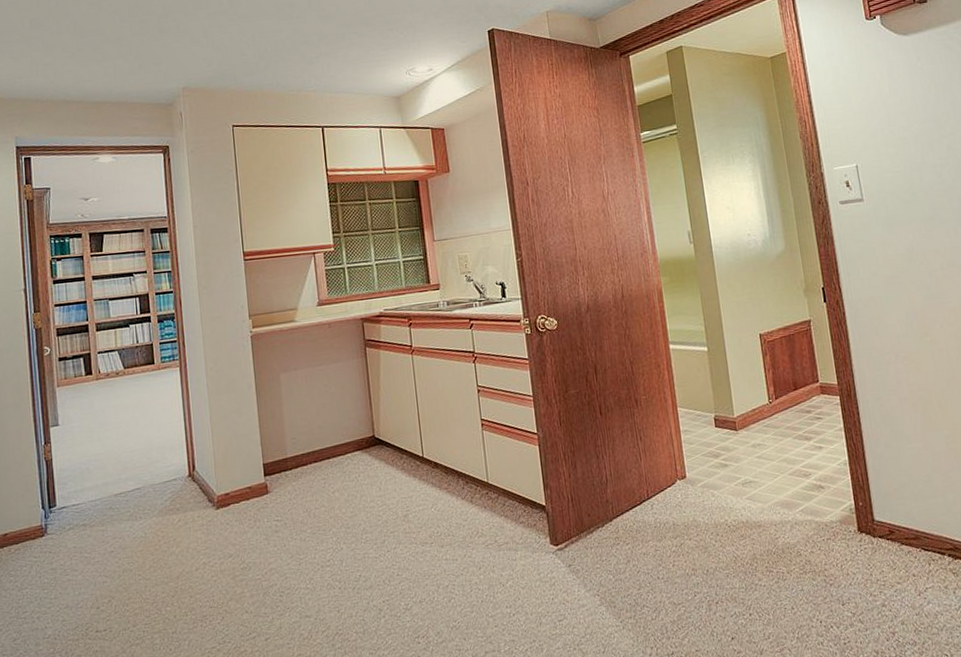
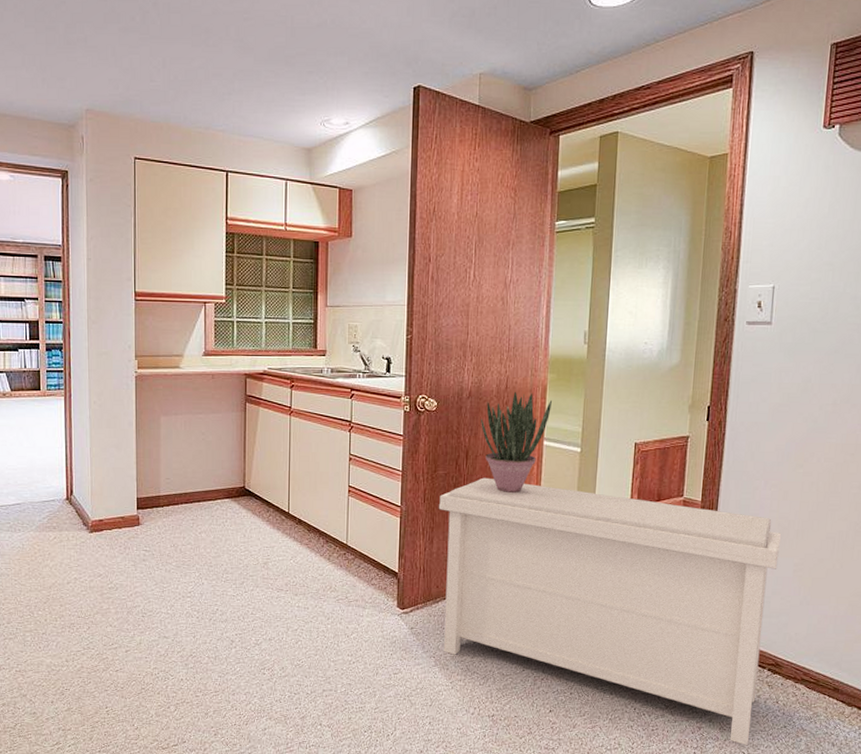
bench: none [575,390,949,647] -> present [438,477,782,746]
potted plant: none [603,298,671,404] -> present [481,391,552,493]

